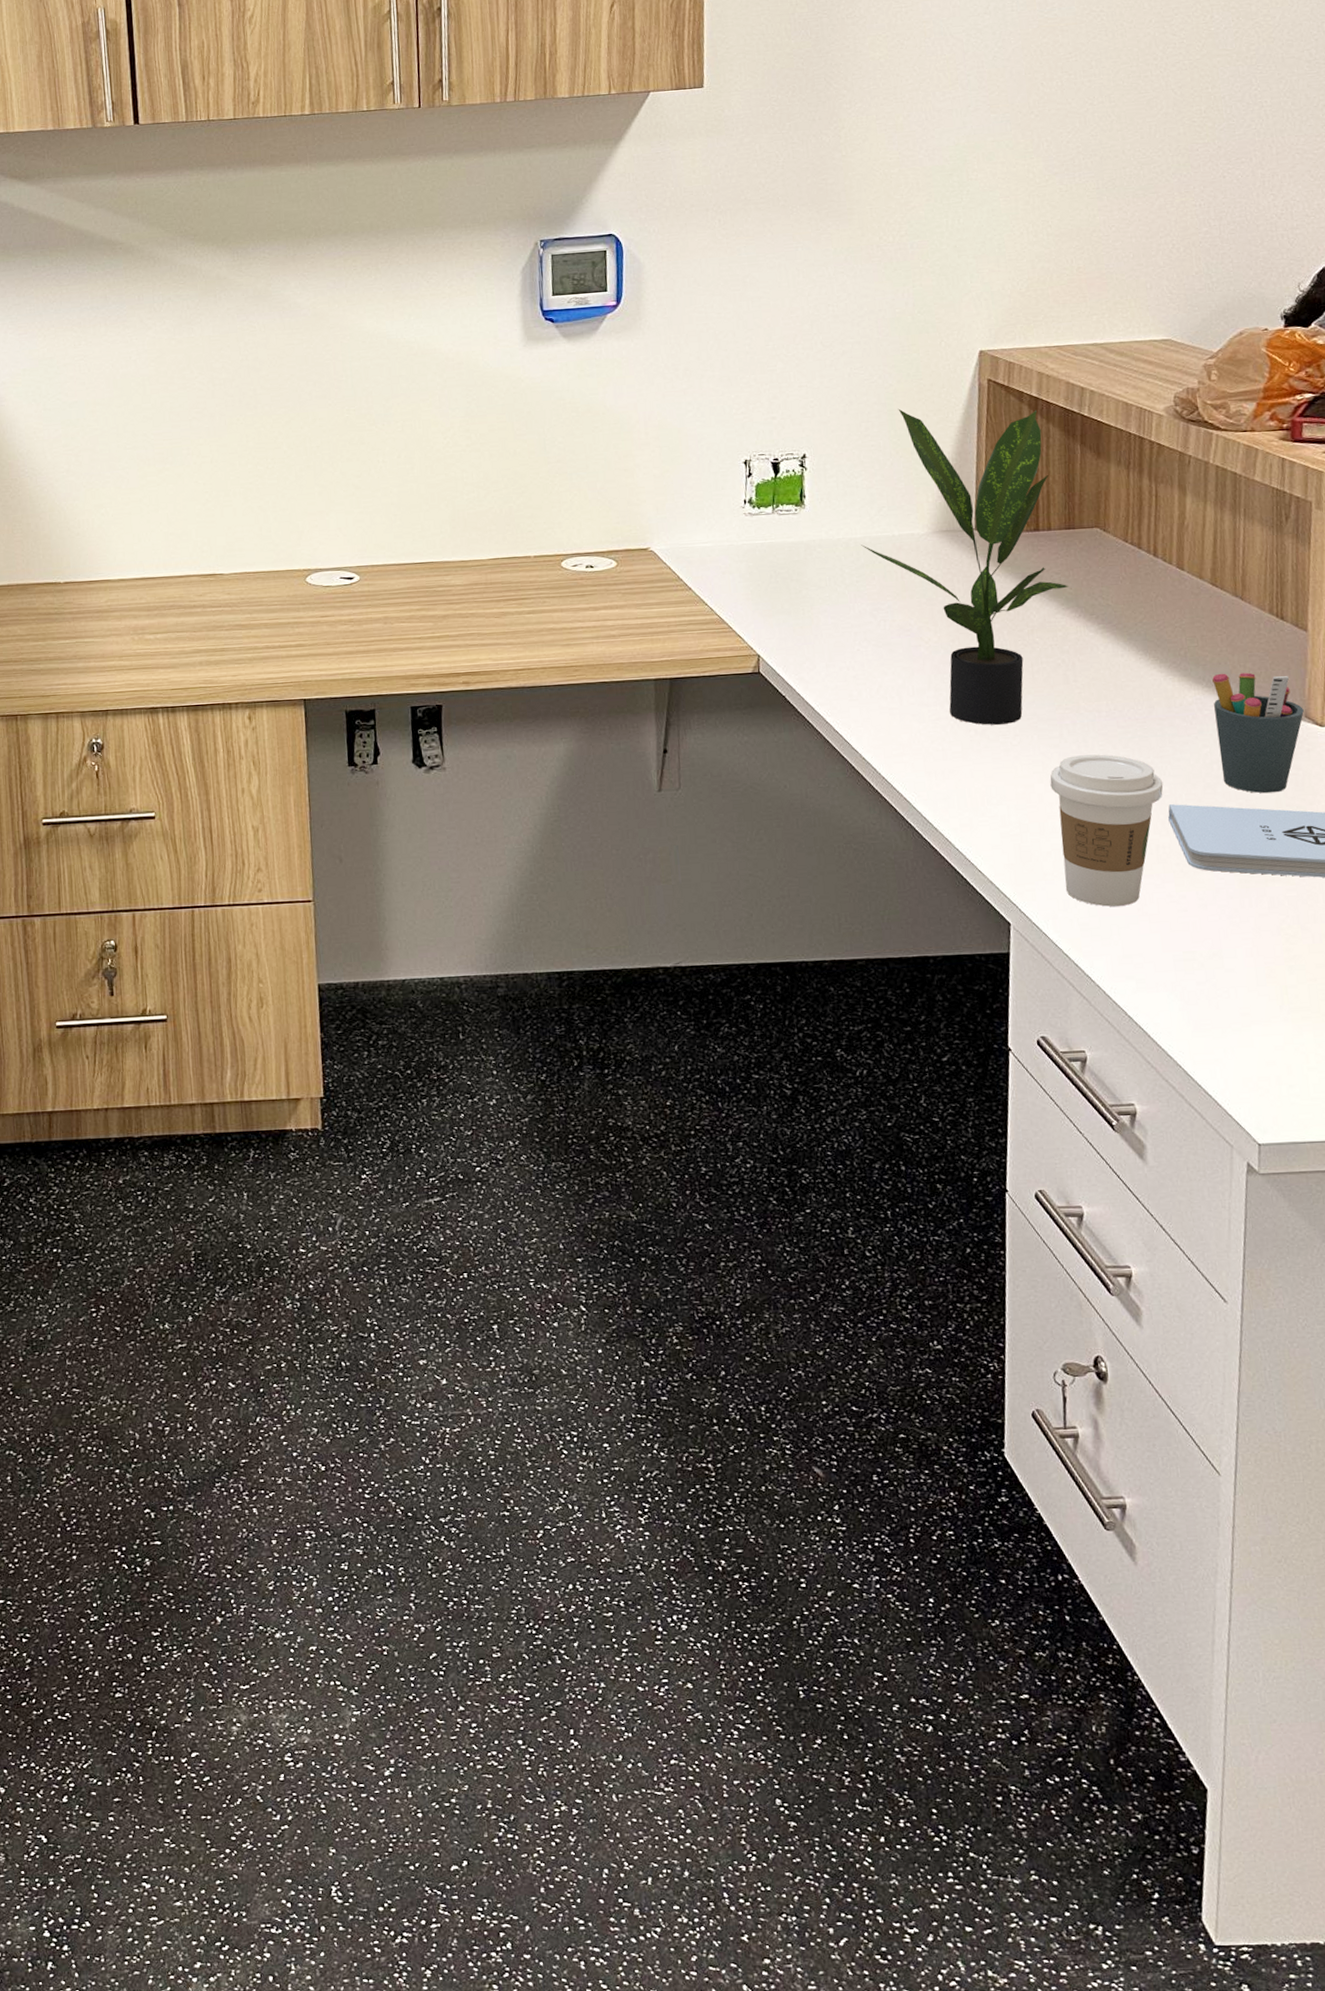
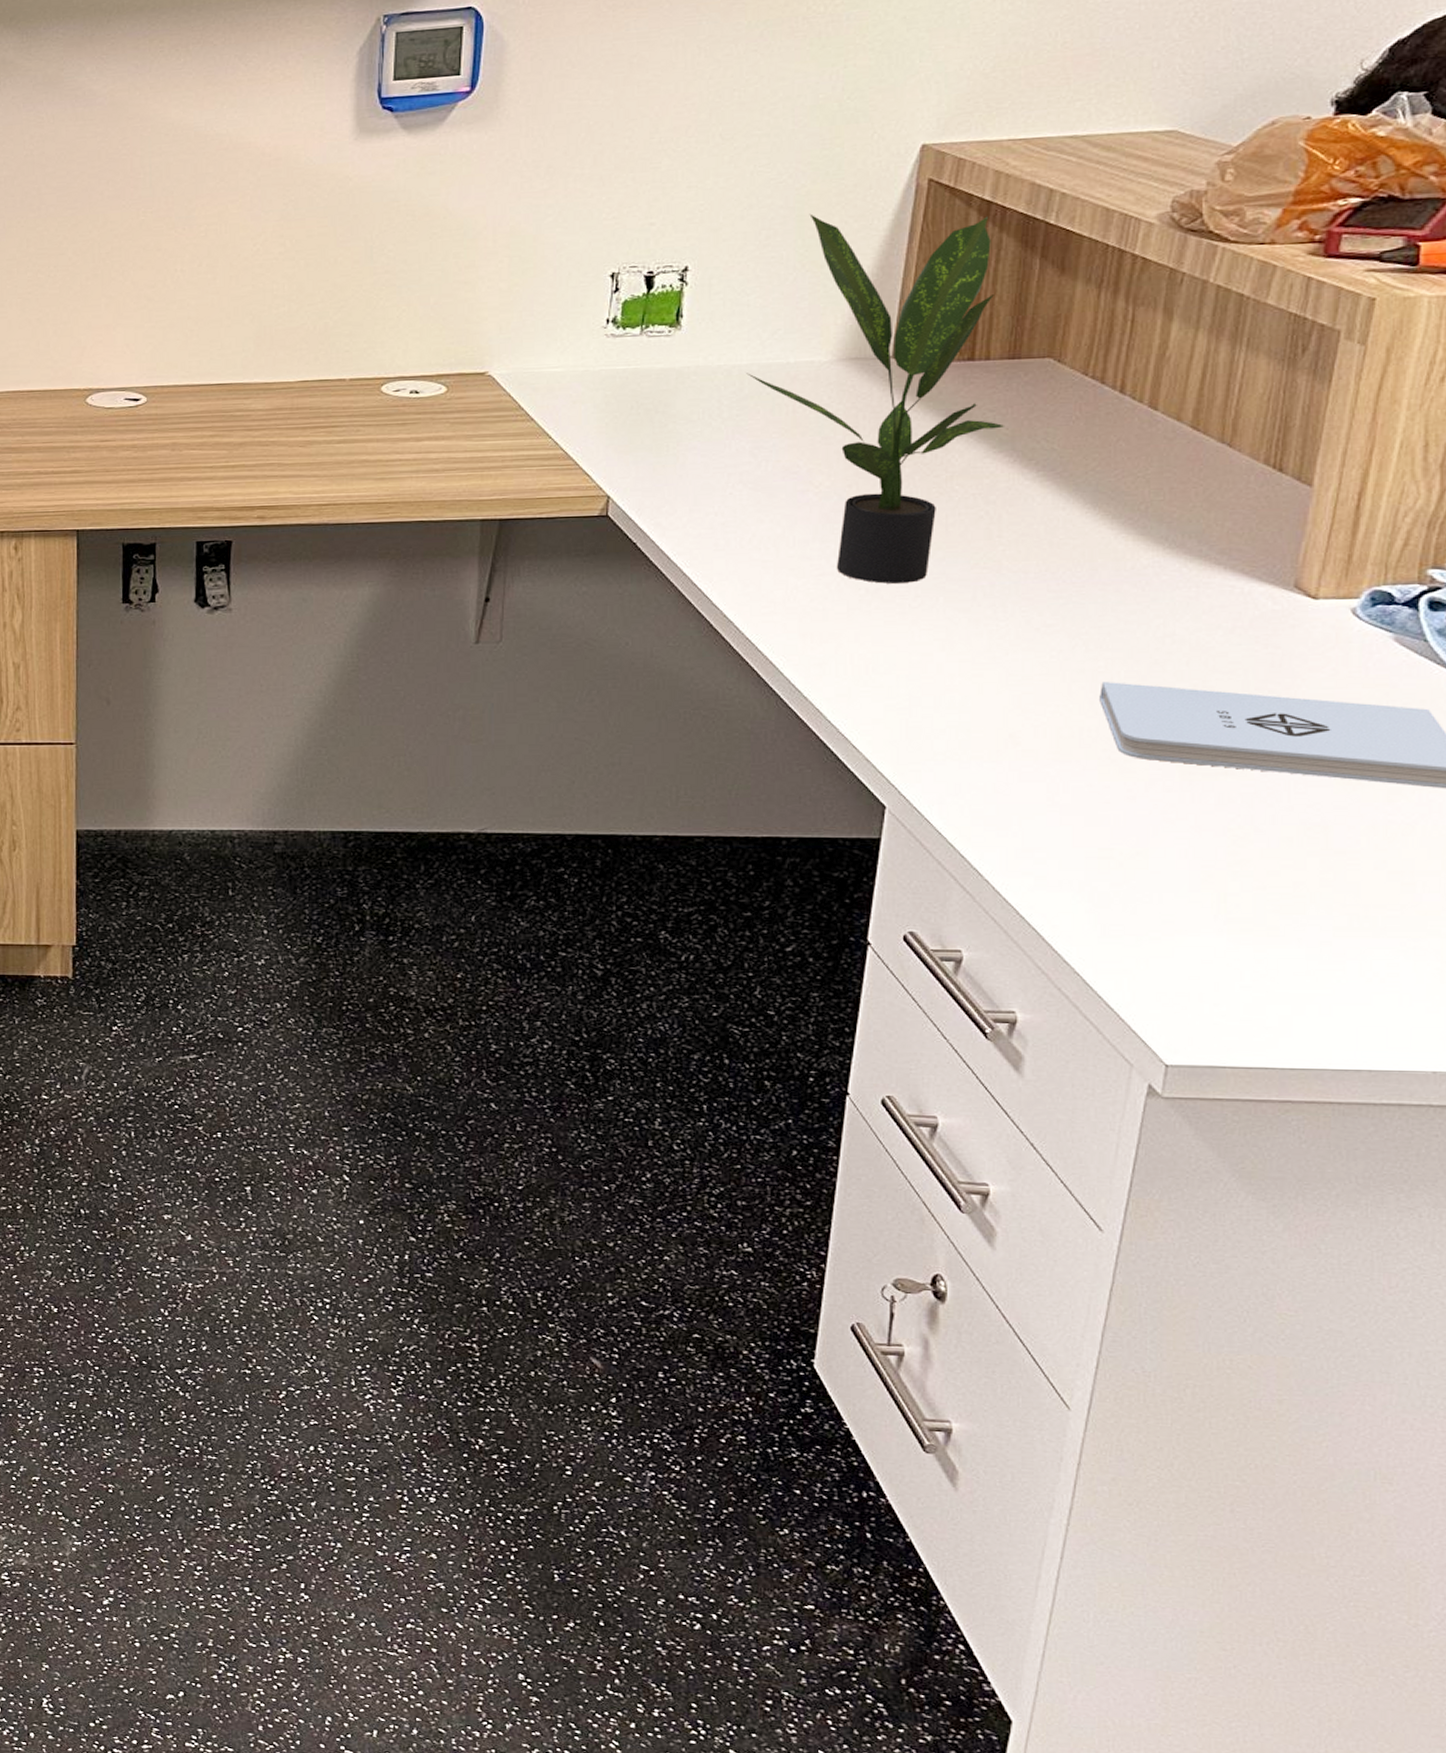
coffee cup: present [1050,754,1163,907] -> none [954,621,1098,795]
pen holder: present [1212,672,1304,794] -> none [1176,532,1294,674]

